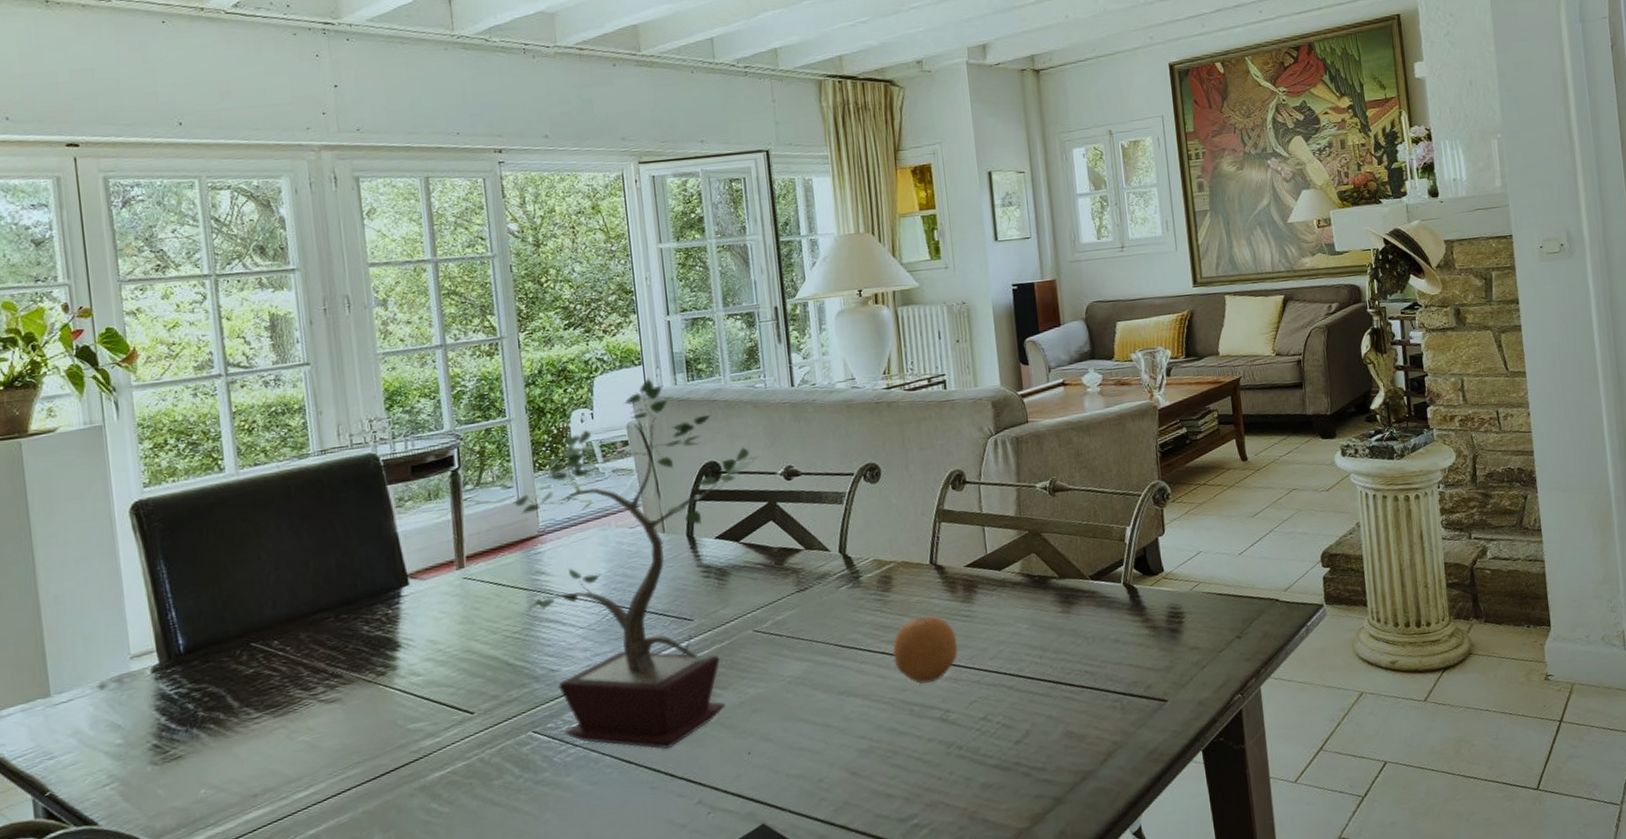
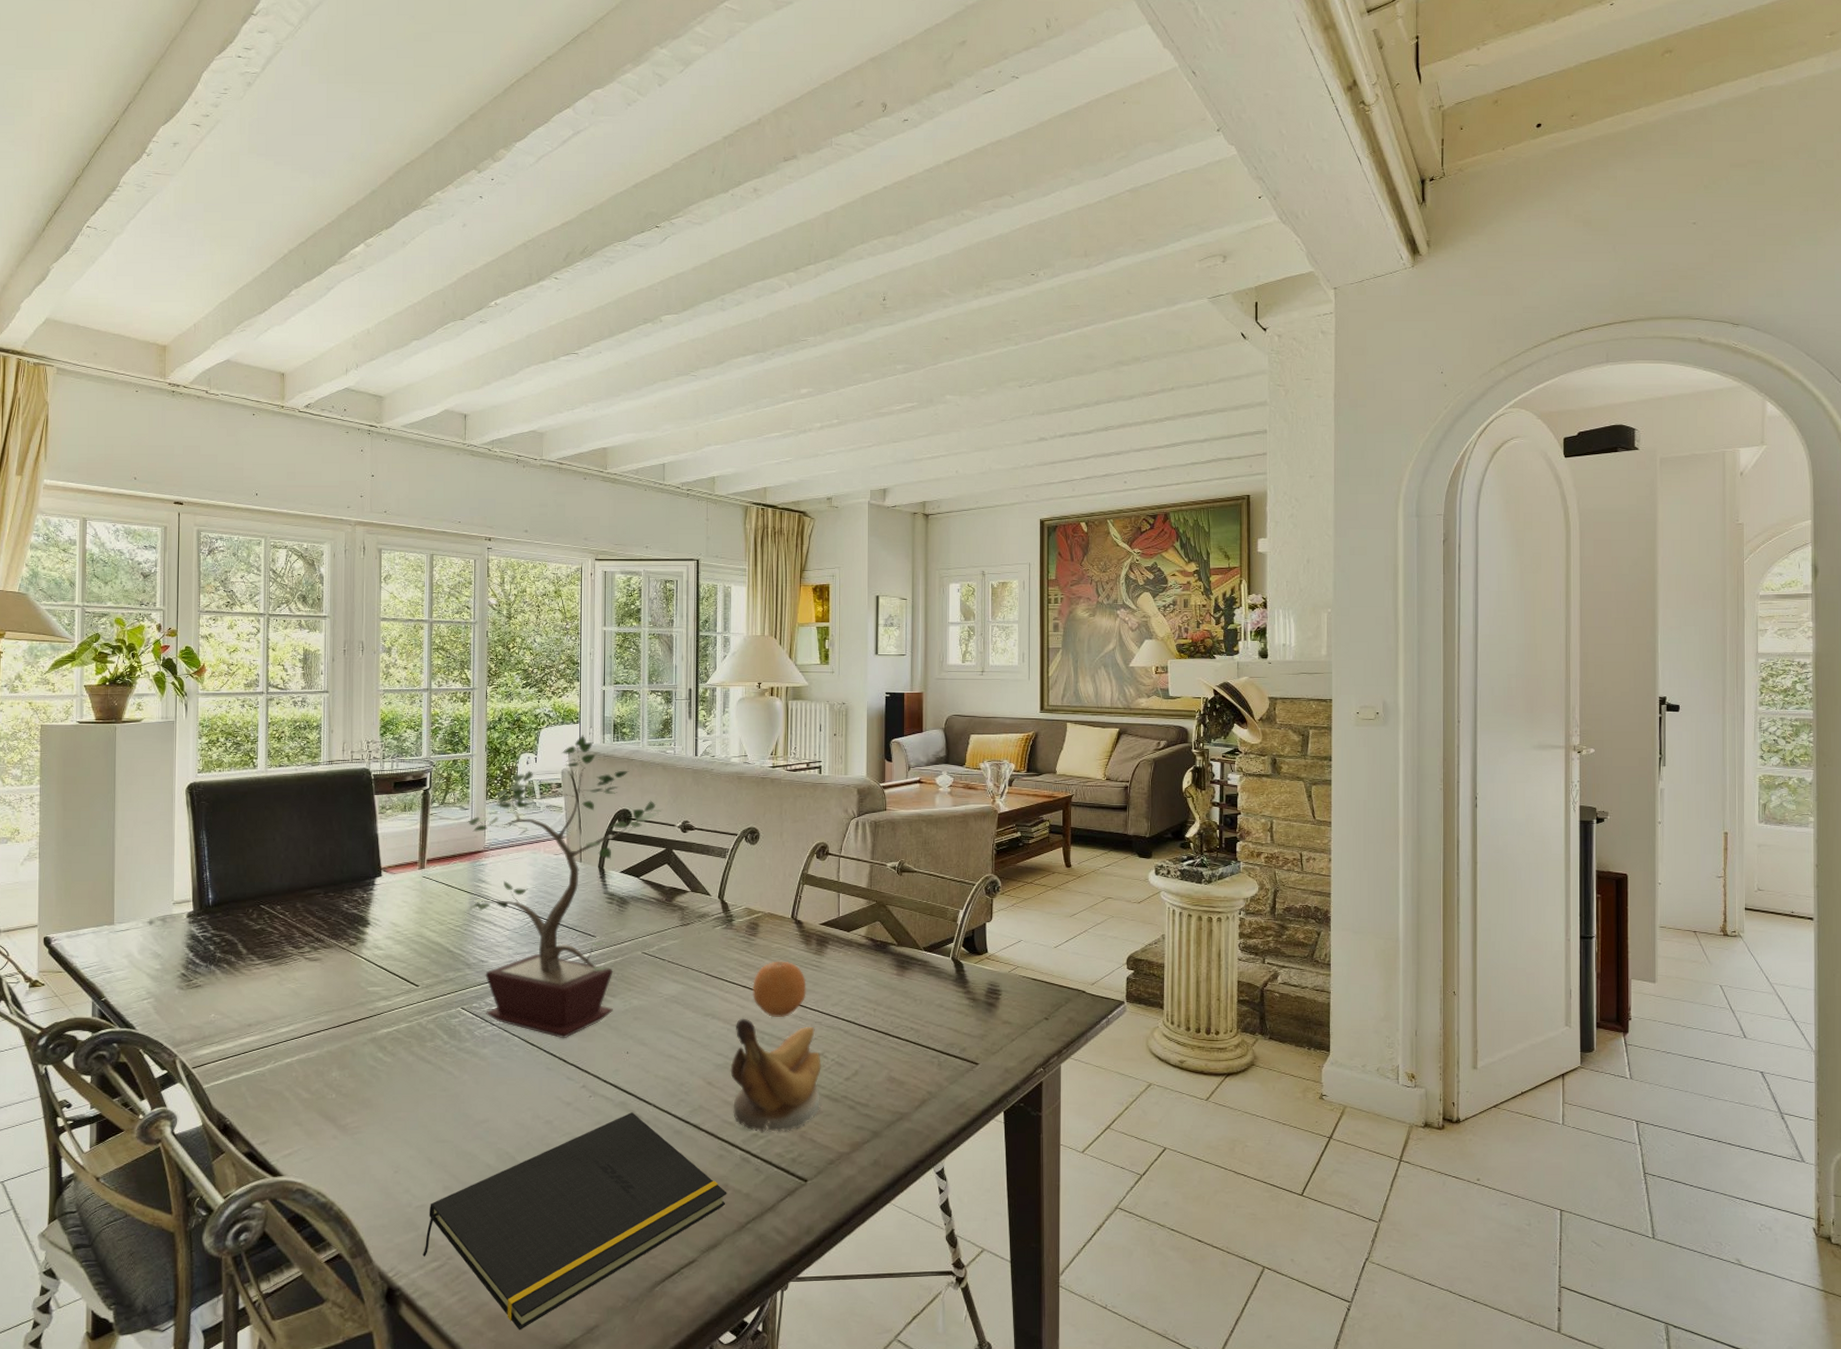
banana: none [876,688,990,822] -> present [730,1018,821,1133]

